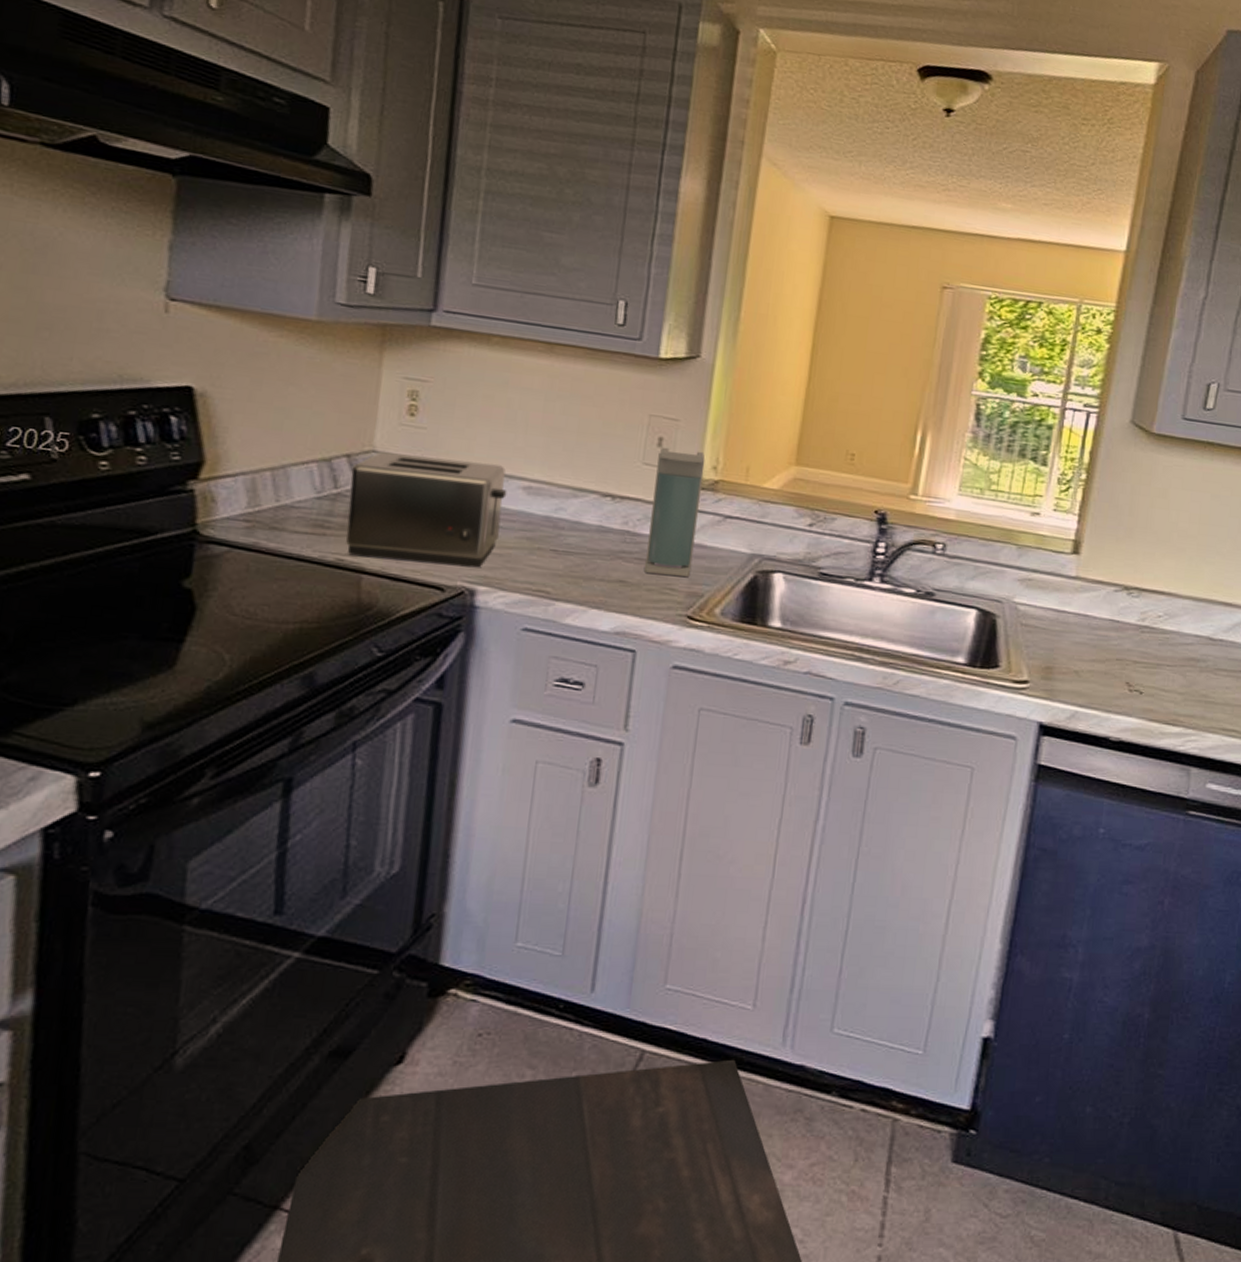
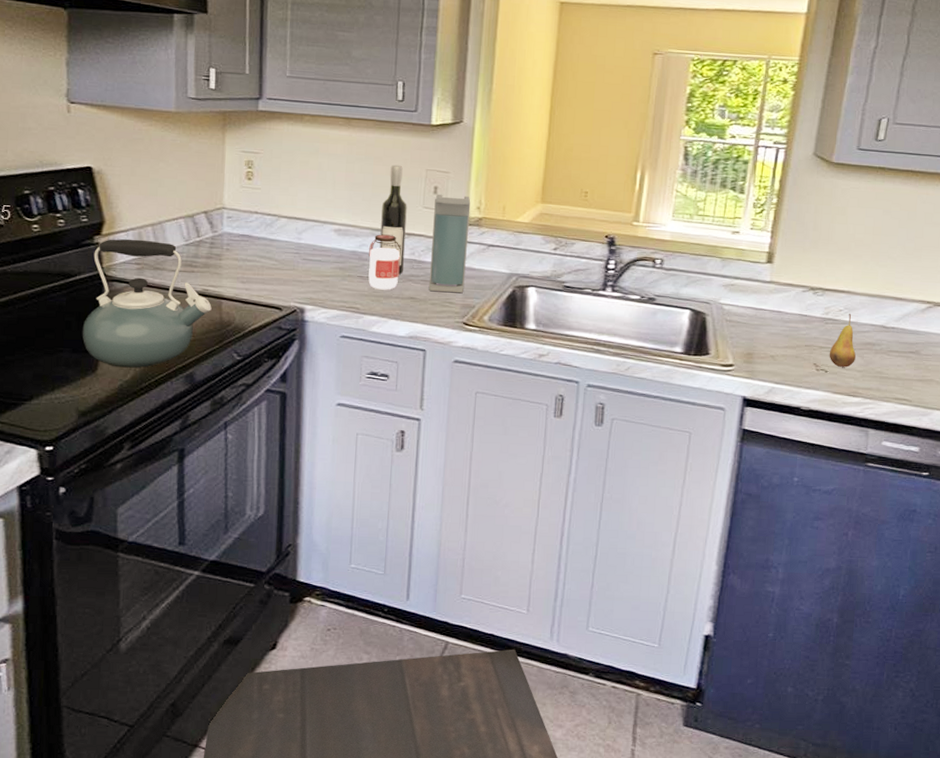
kettle: none [157,485,348,664] -> present [82,239,212,368]
toaster: present [345,452,507,567] -> none [208,208,323,292]
jar: none [564,495,611,570] -> present [368,234,401,290]
bottle: none [582,406,622,549] -> present [379,164,407,274]
fruit: none [1144,620,1177,688] -> present [829,313,856,367]

